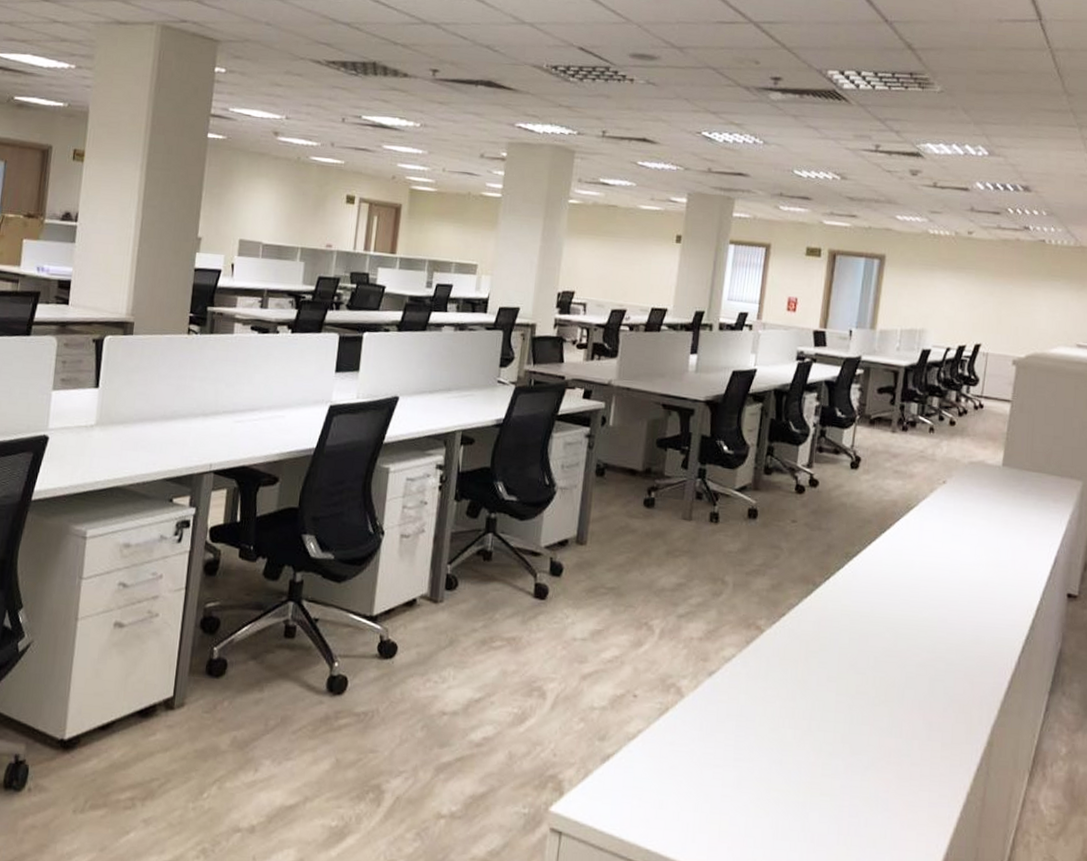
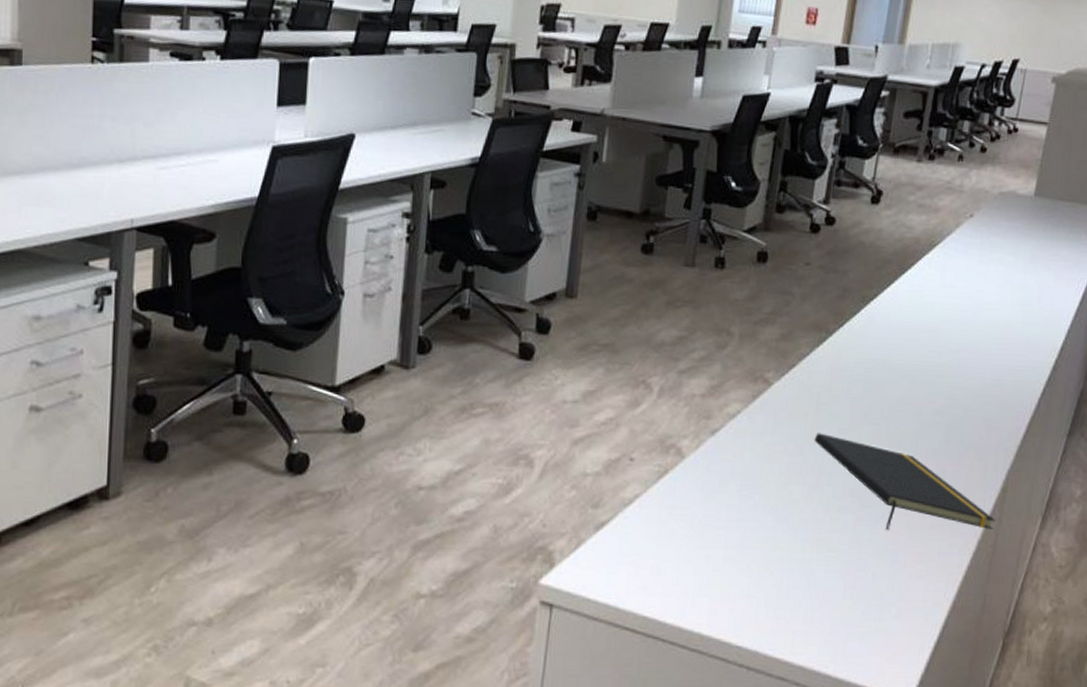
notepad: none [804,679,984,783] -> present [814,433,996,530]

